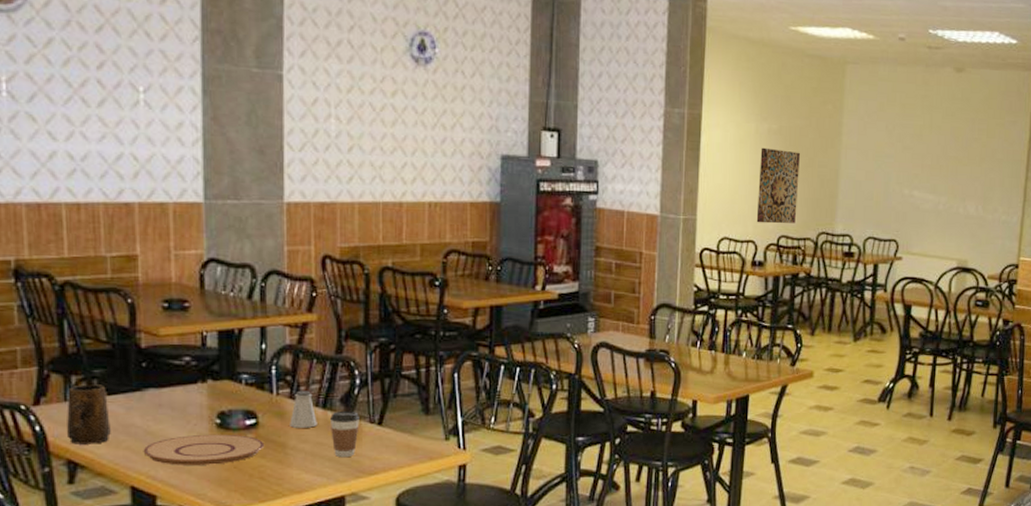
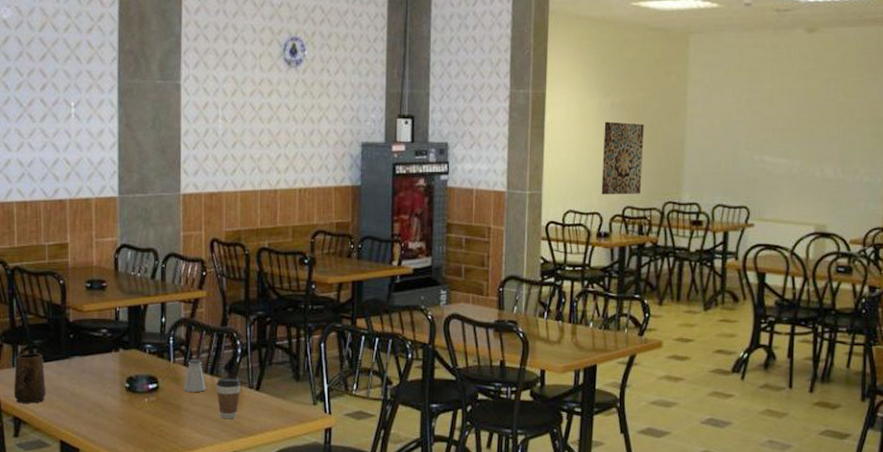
plate: present [143,434,265,465] -> none [70,396,164,423]

